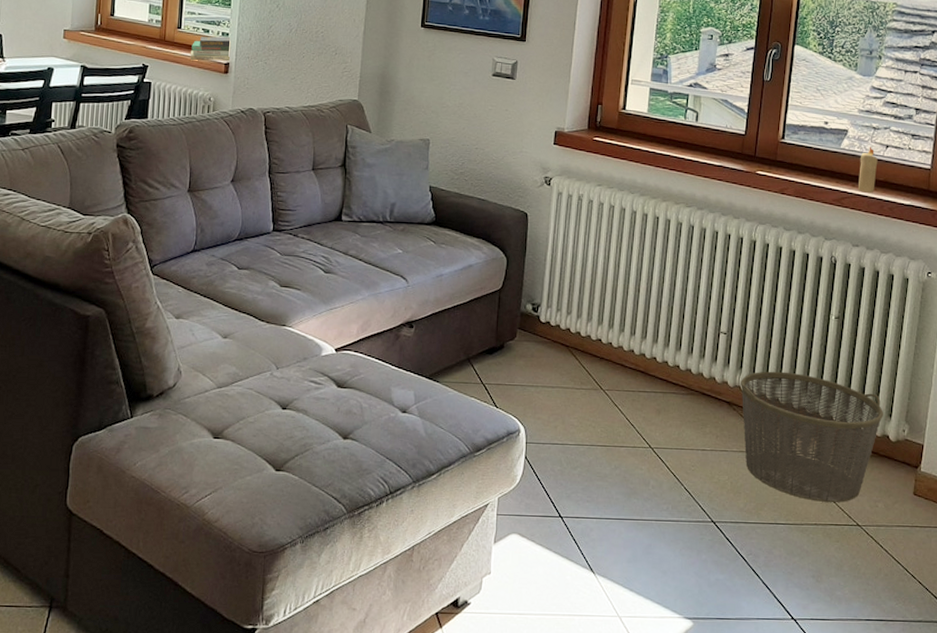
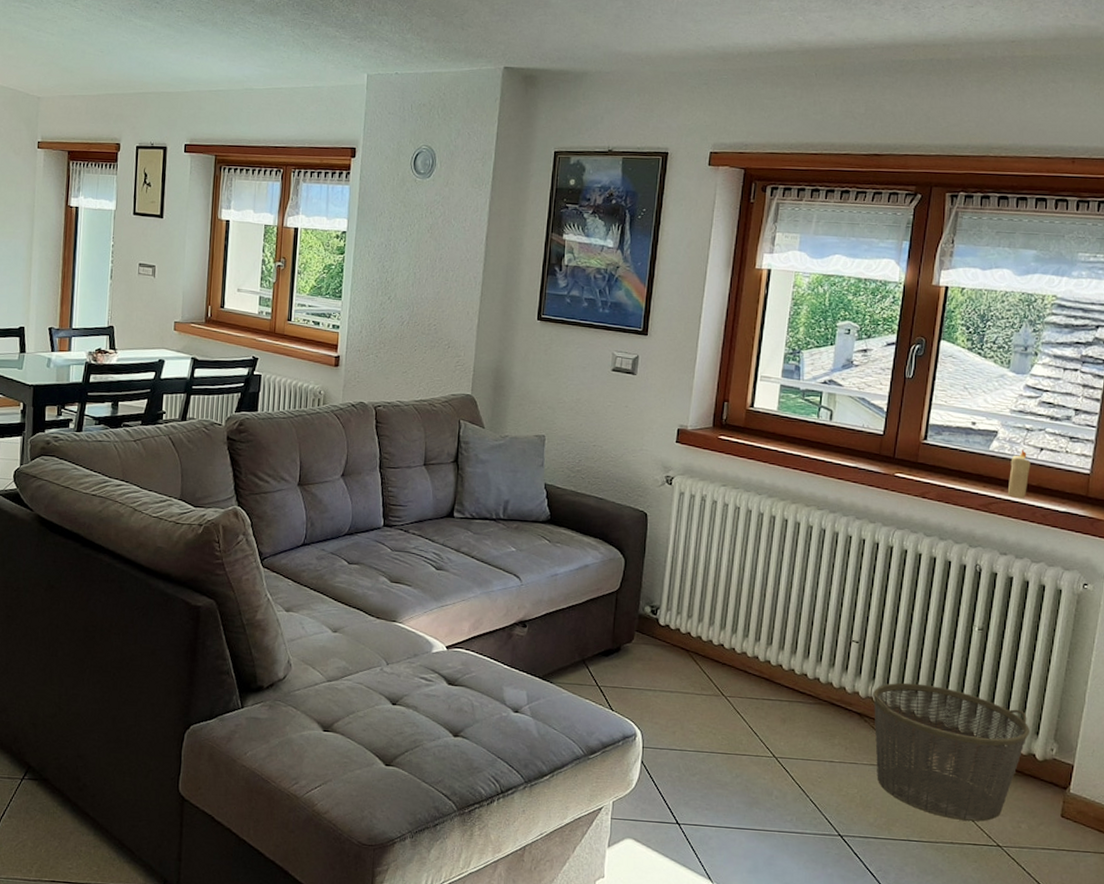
books: present [190,36,230,61] -> none [300,328,340,354]

